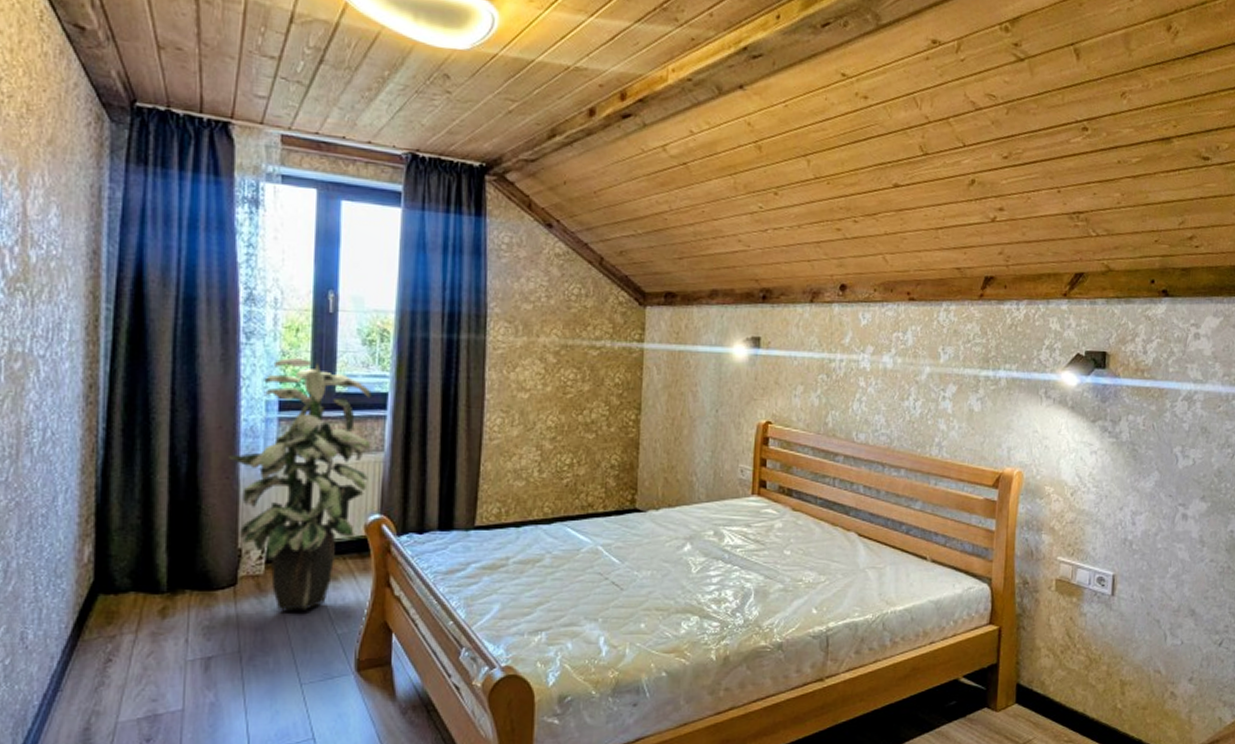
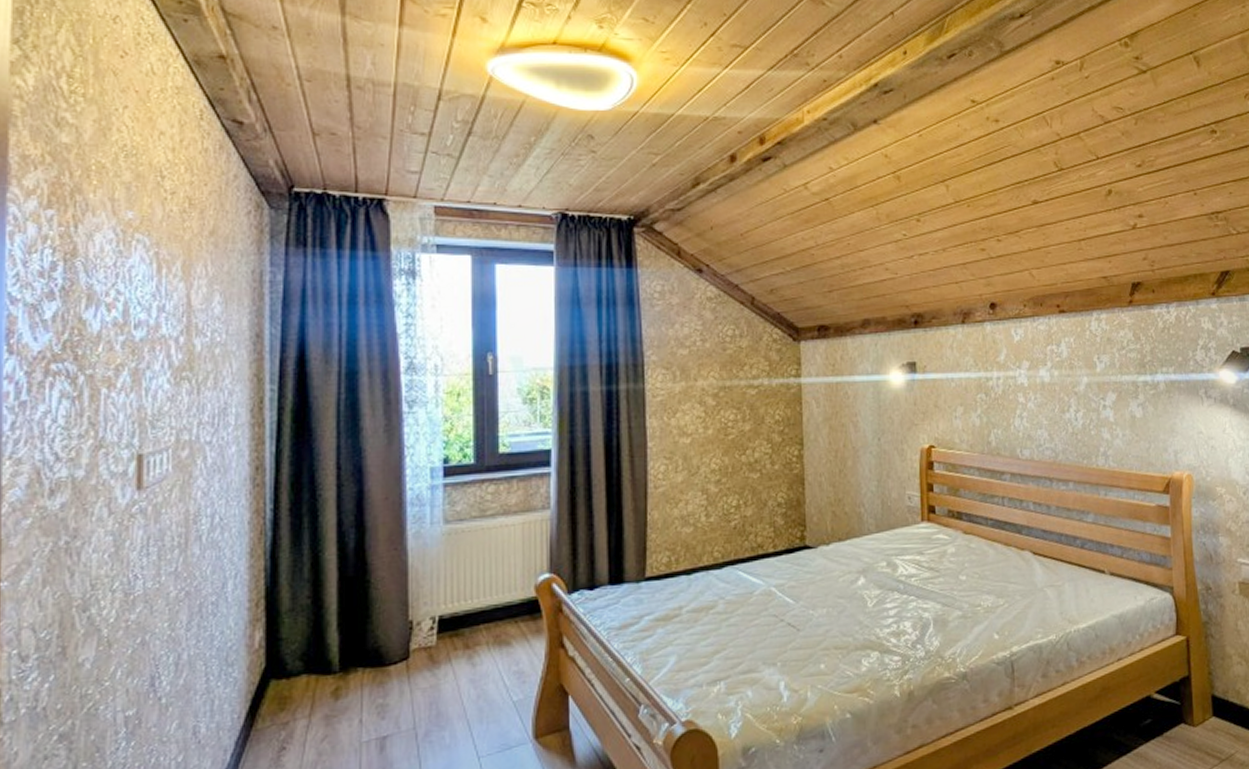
indoor plant: present [229,358,372,610] -> none [396,422,537,681]

